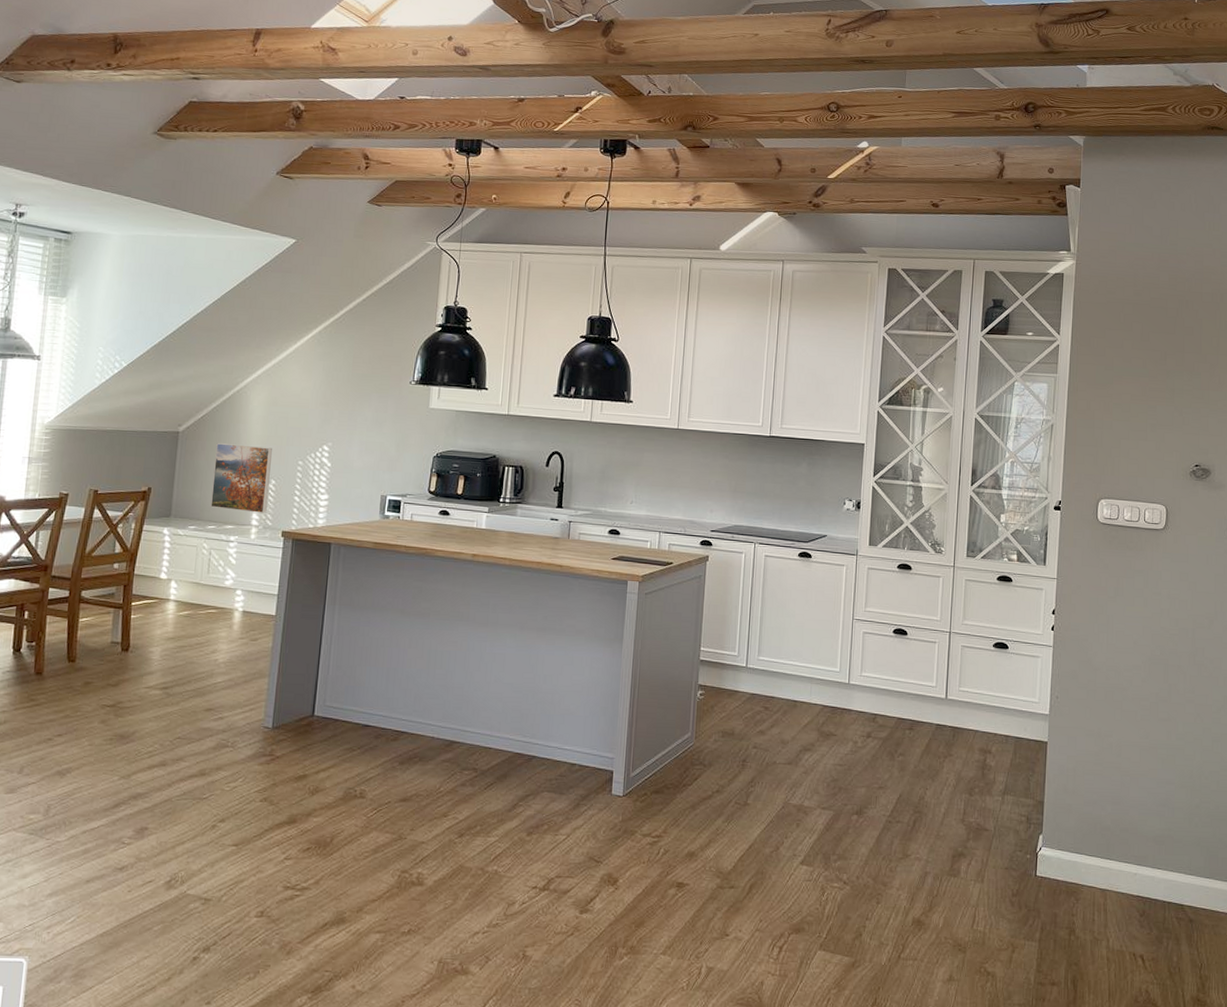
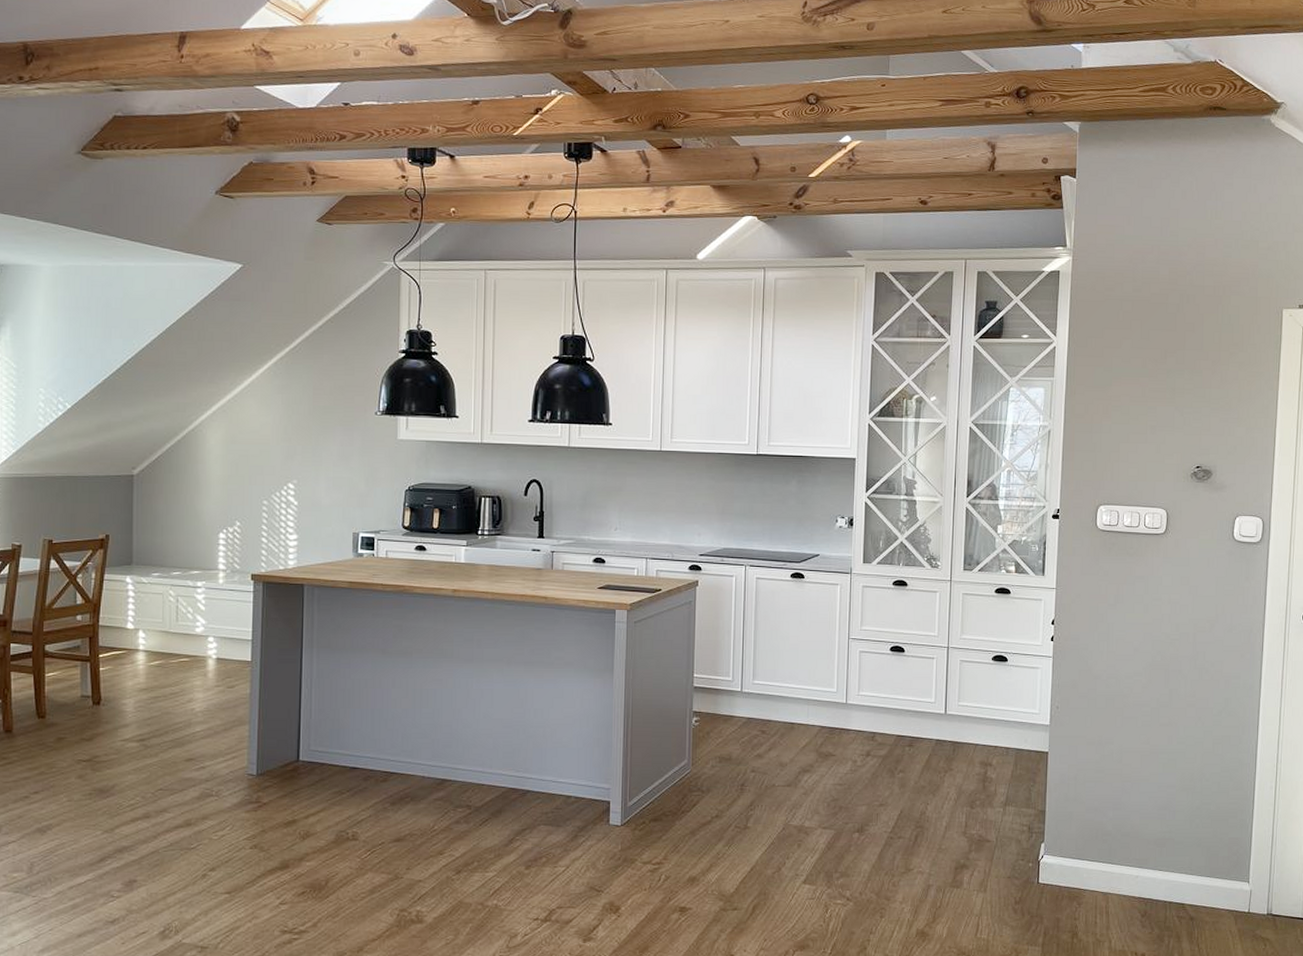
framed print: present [210,443,272,513] -> none [174,485,234,556]

